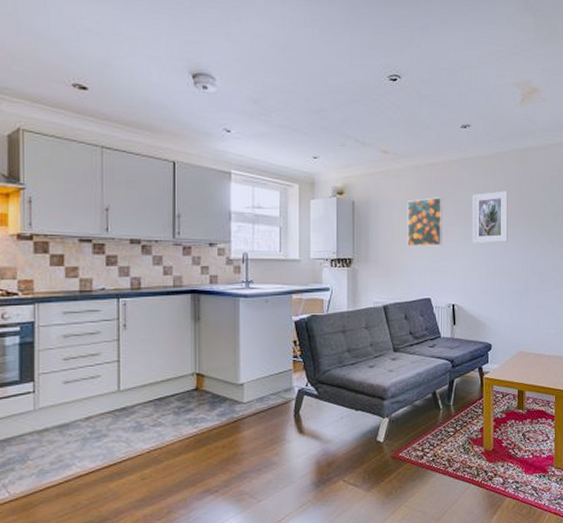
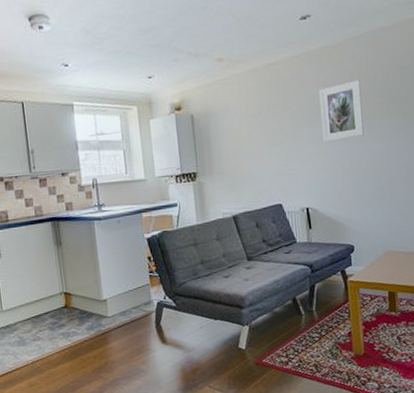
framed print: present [407,197,443,247] -> none [248,98,290,154]

